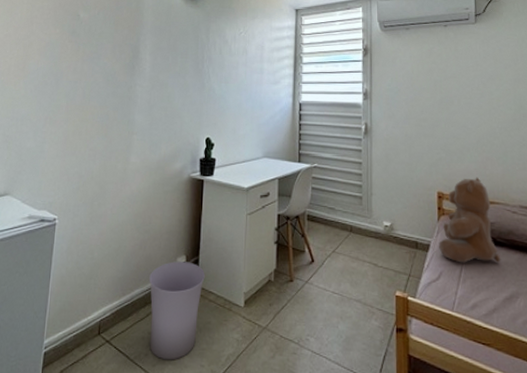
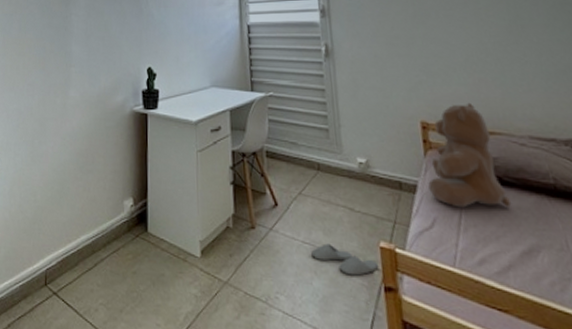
waste bin: present [149,261,205,360] -> none [95,205,155,317]
slippers: none [339,293,394,320] -> present [311,243,379,276]

